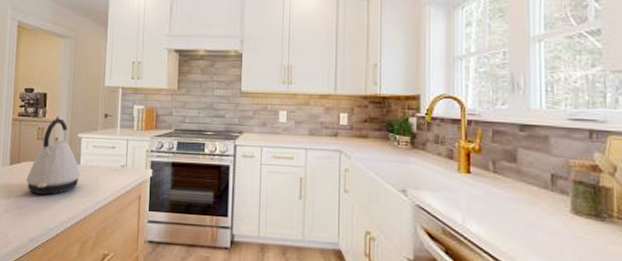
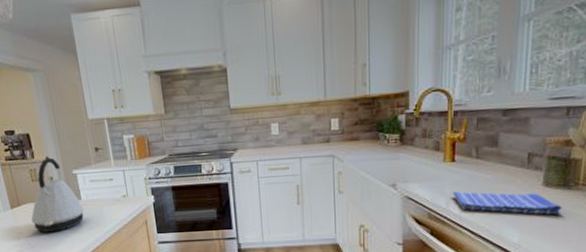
dish towel: none [469,206,597,251] -> present [452,191,562,216]

